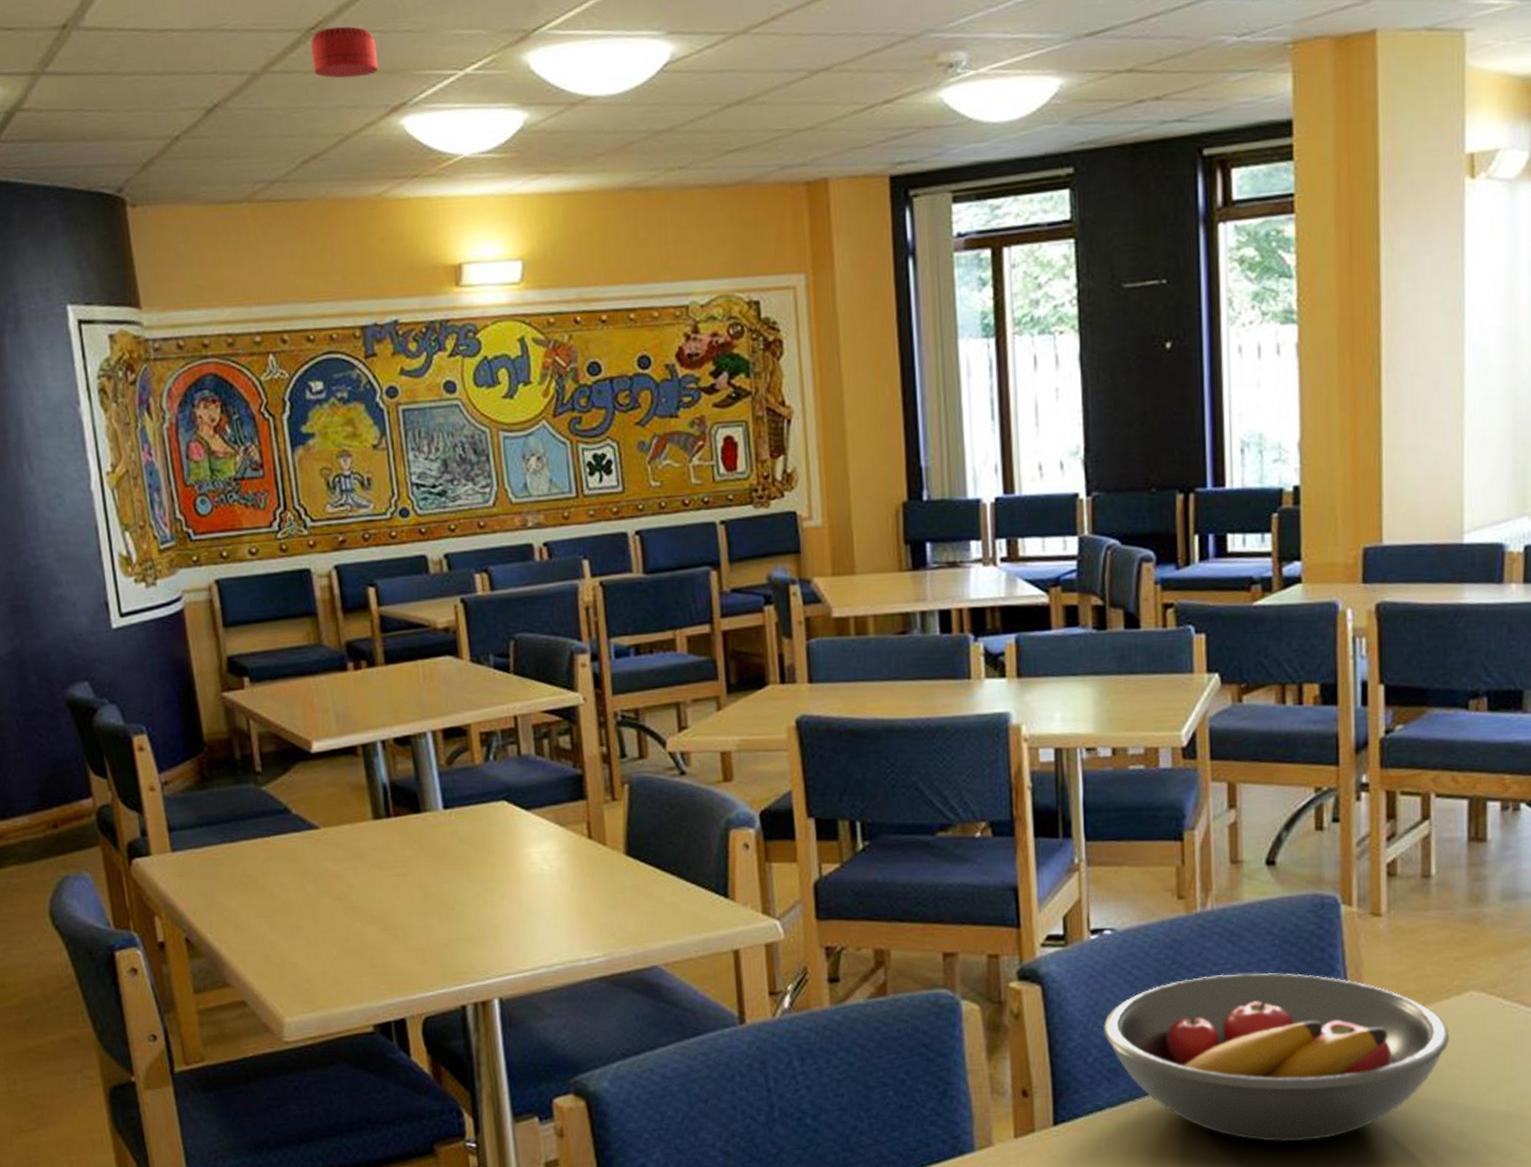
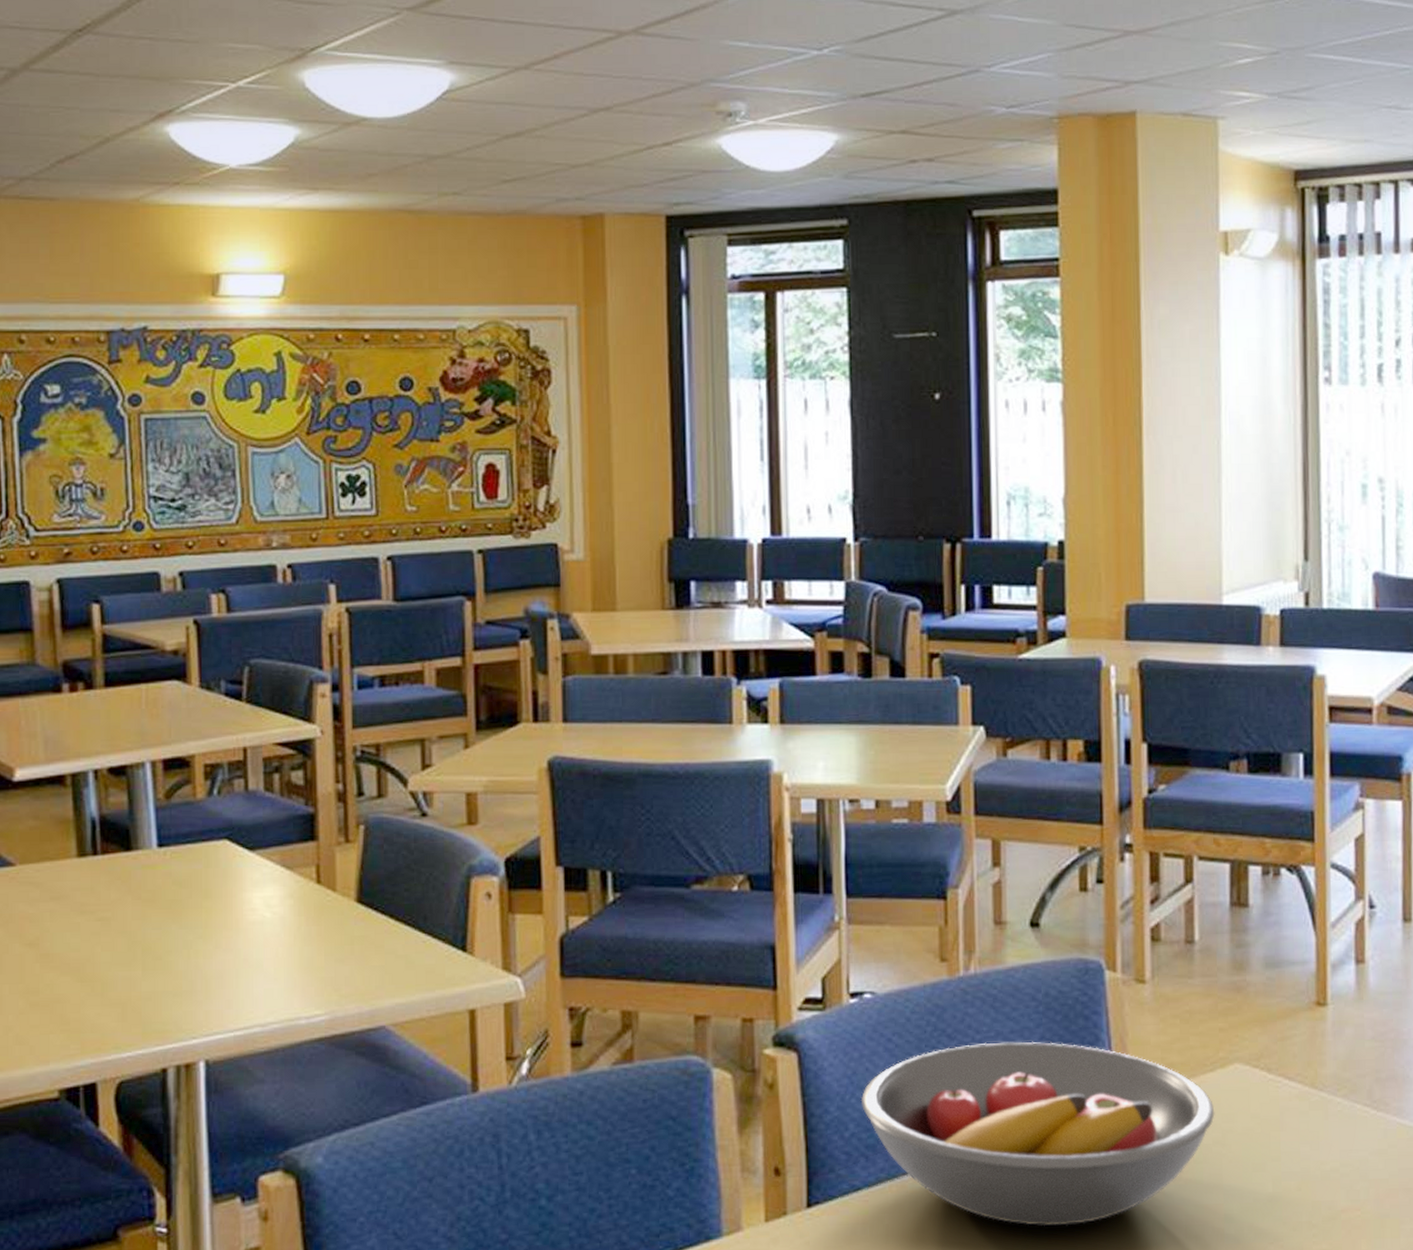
smoke detector: present [311,26,379,78] -> none [77,31,147,82]

